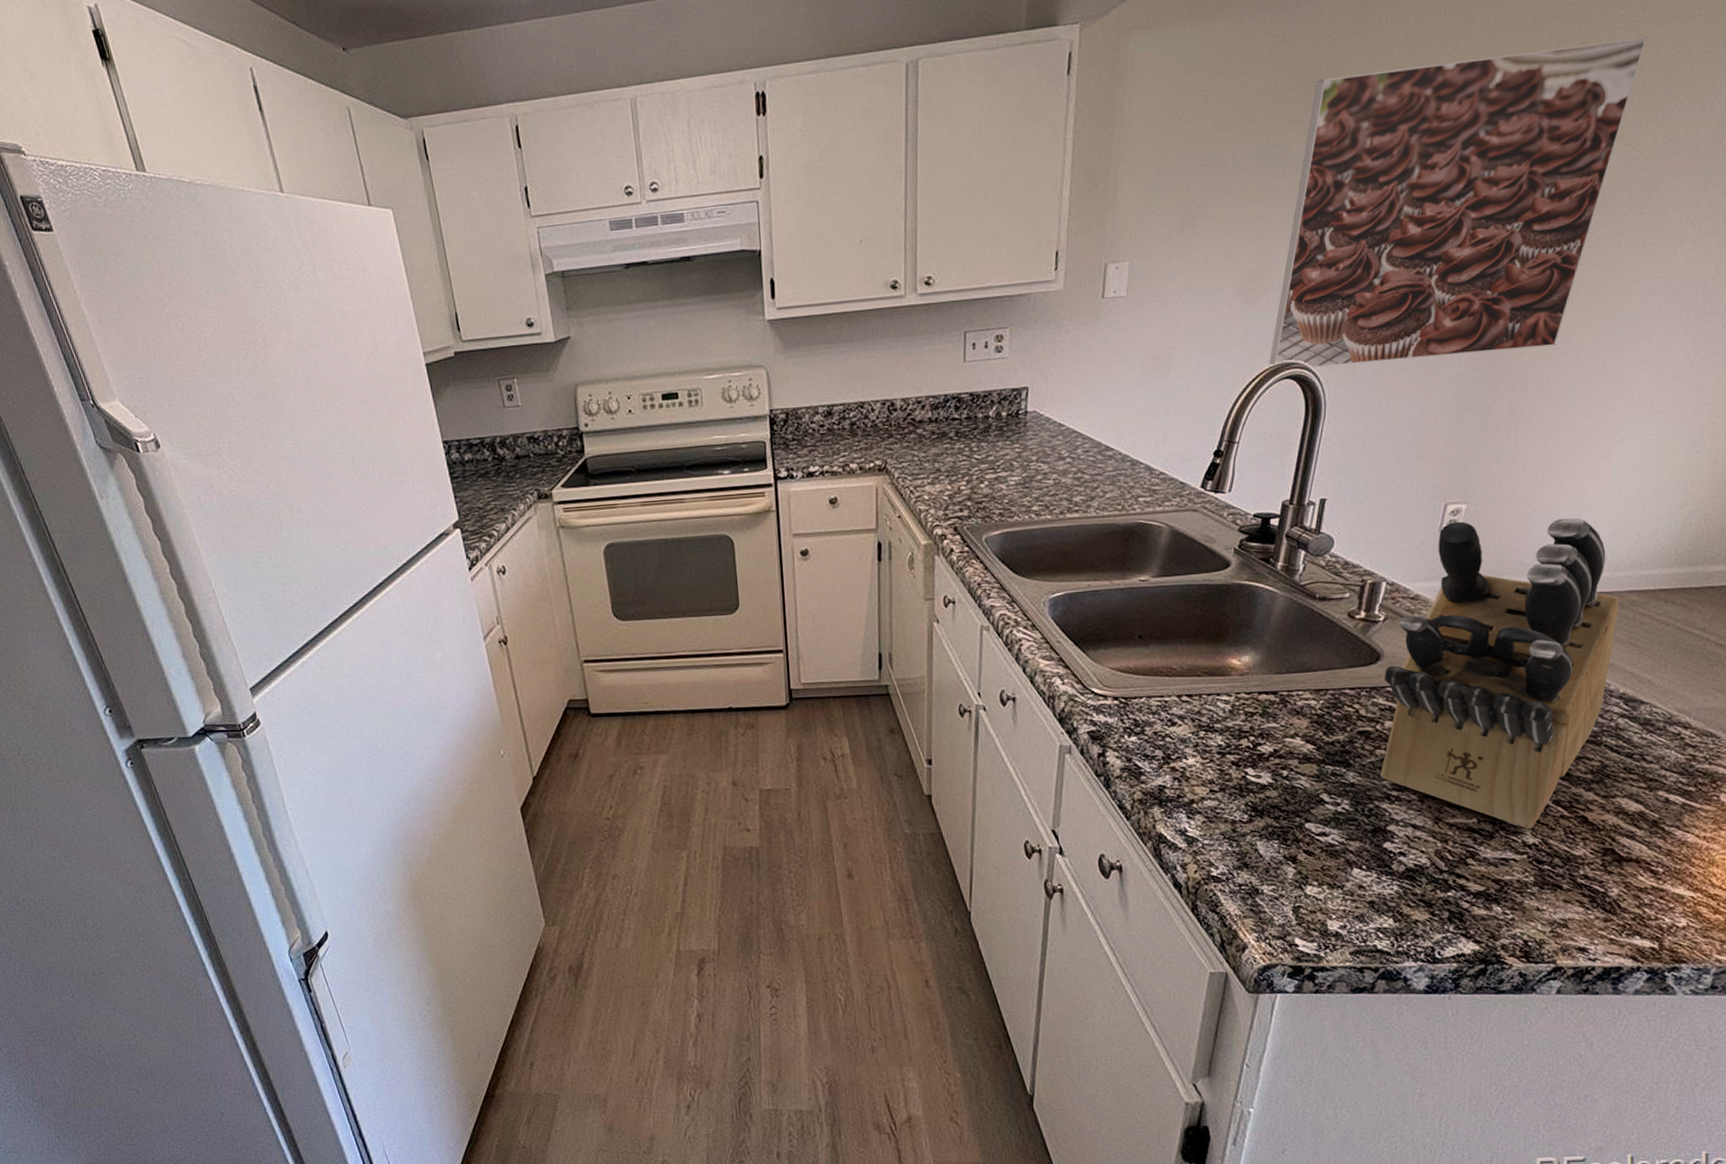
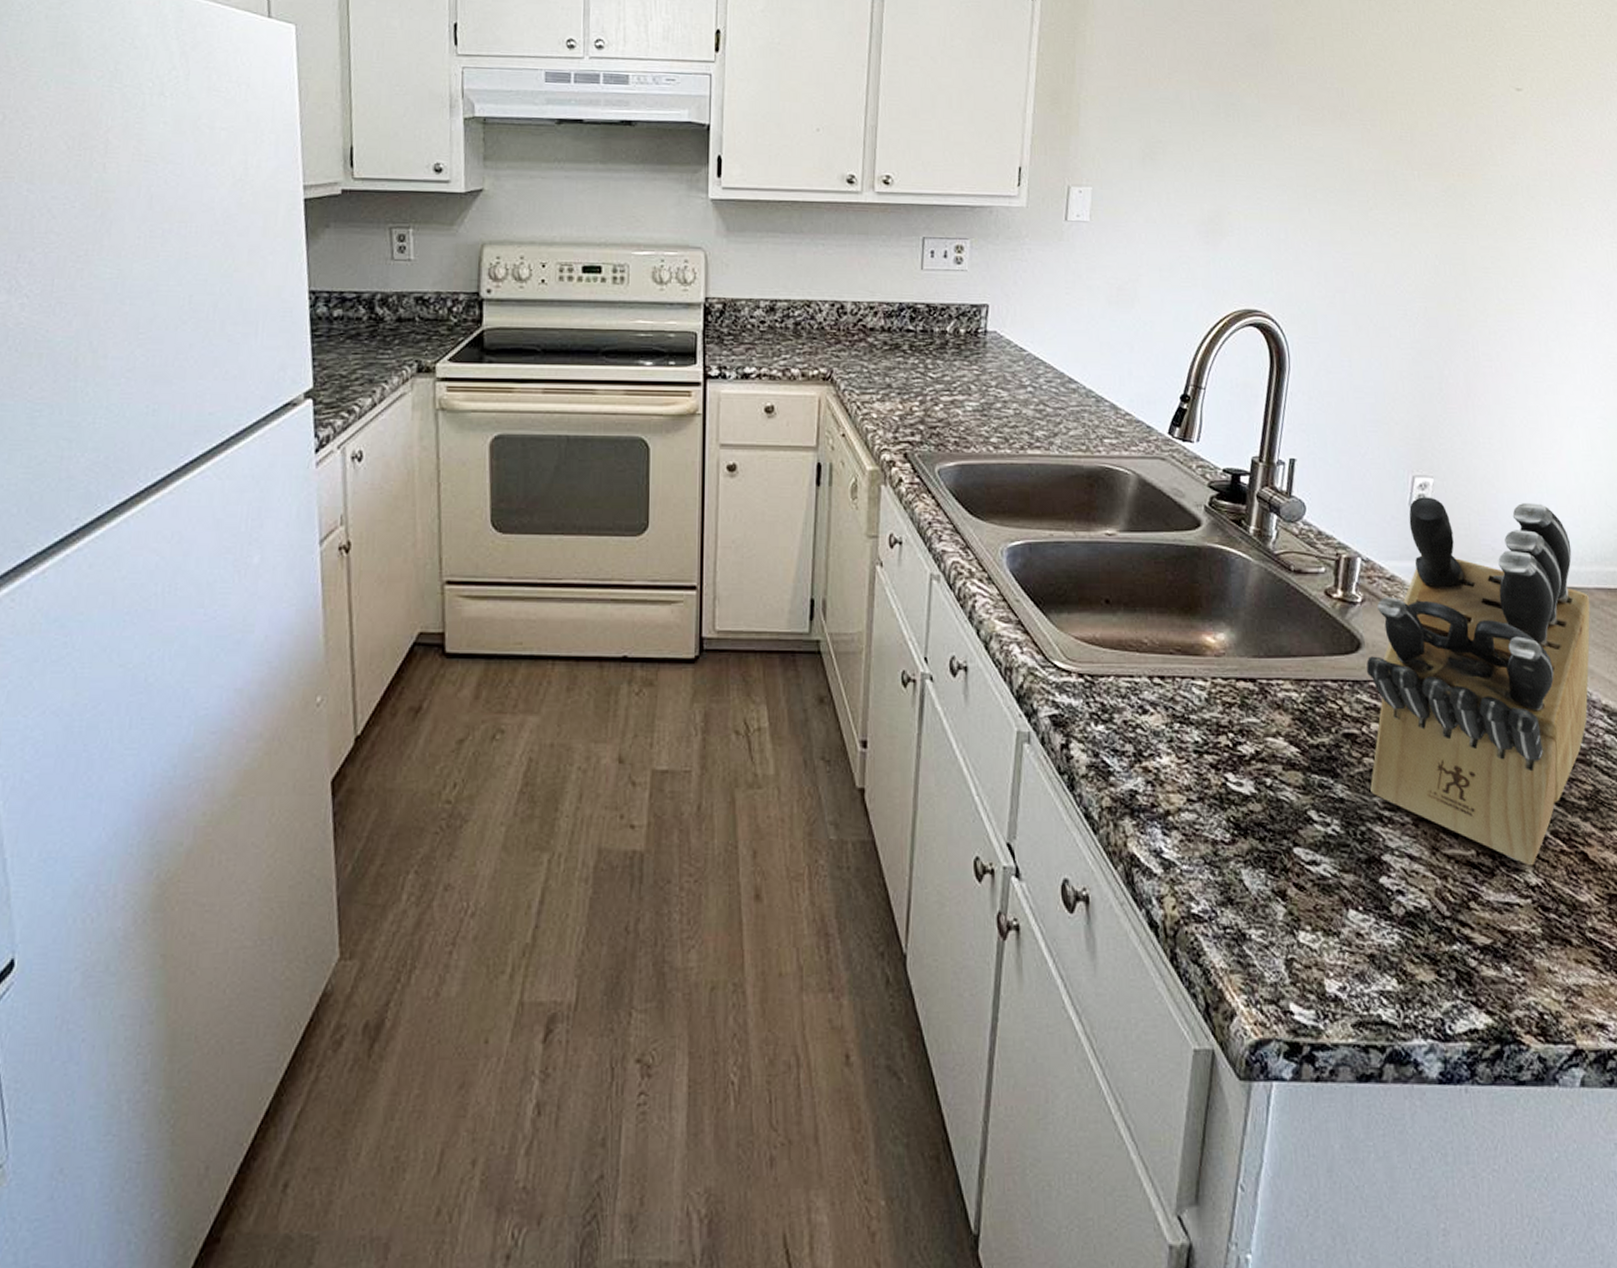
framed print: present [1268,37,1647,367] -> none [1232,39,1548,323]

